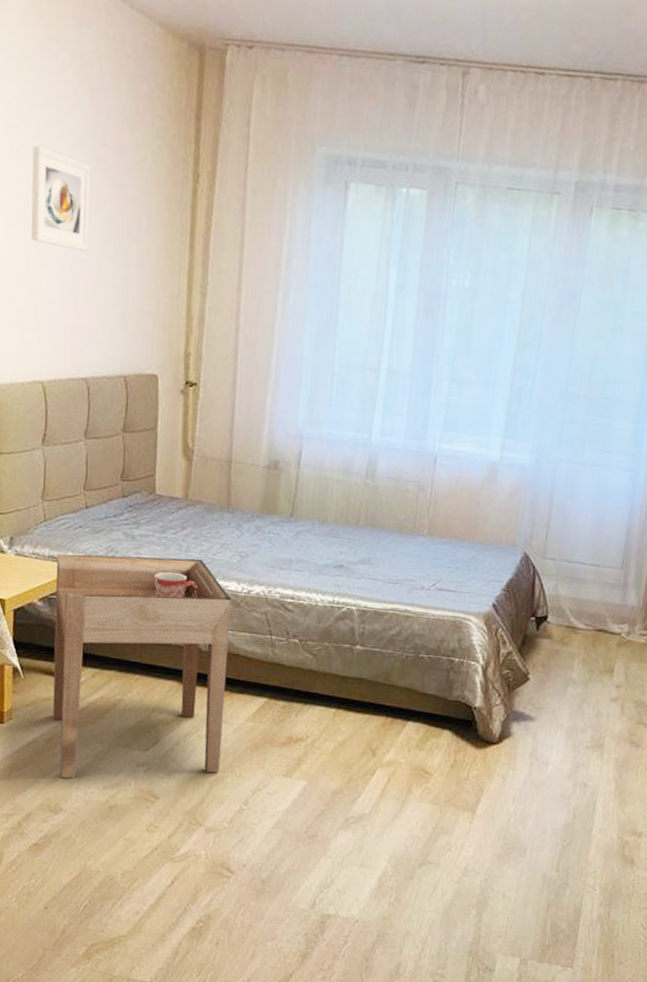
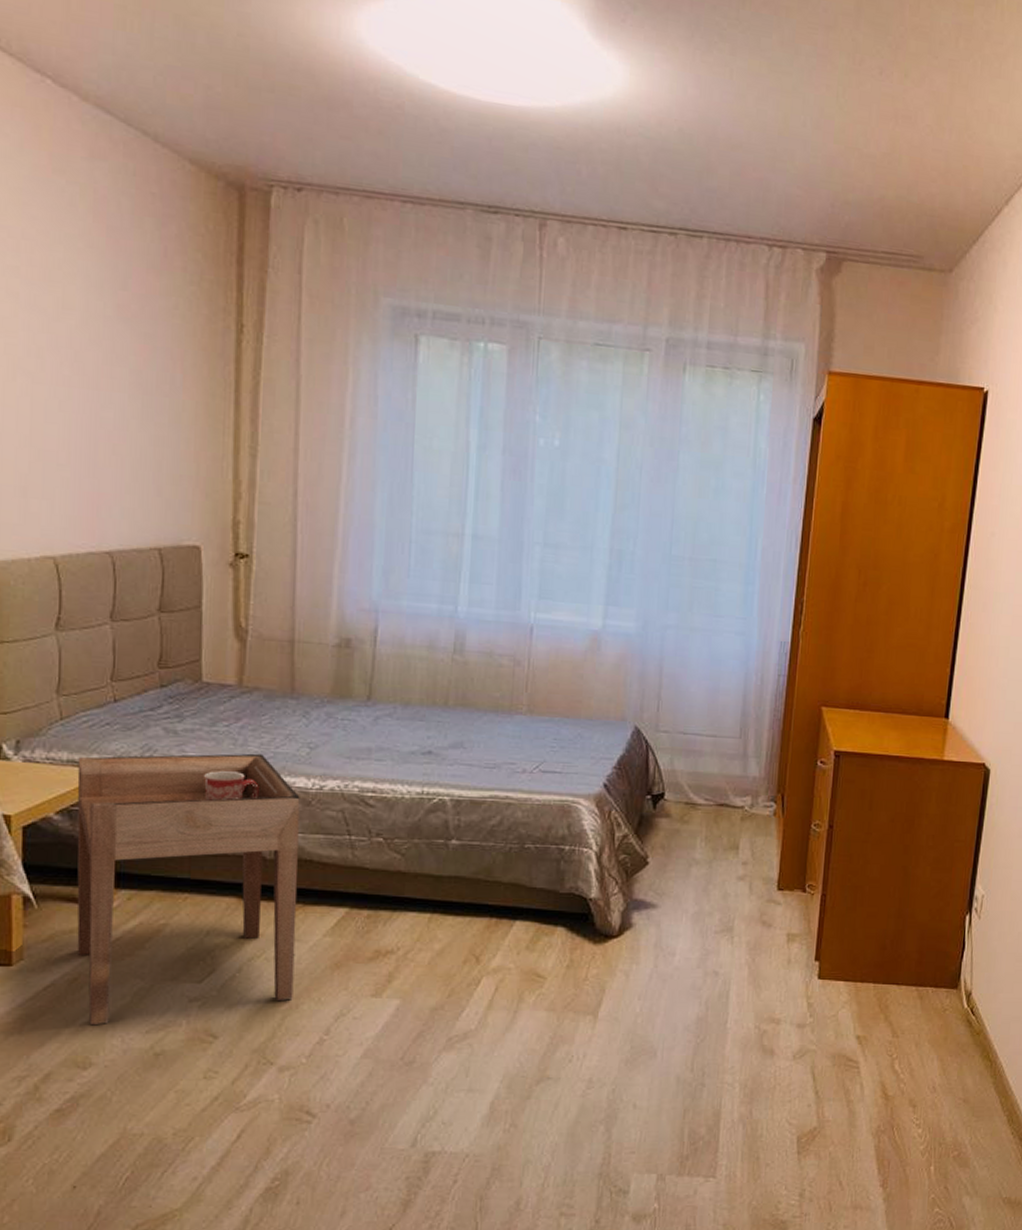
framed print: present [31,146,91,251] -> none [35,289,110,408]

